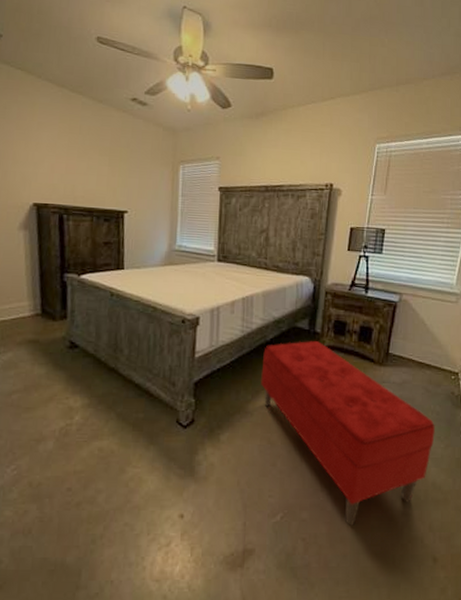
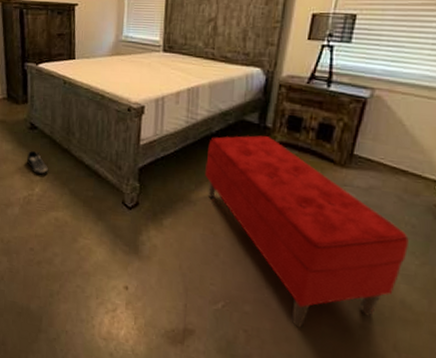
shoe: none [65,372,92,400] -> present [27,150,49,175]

